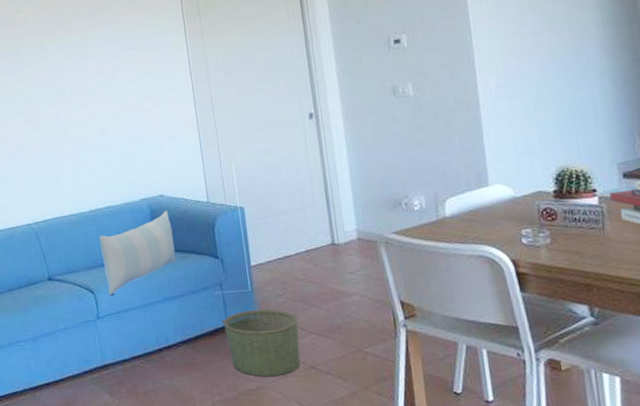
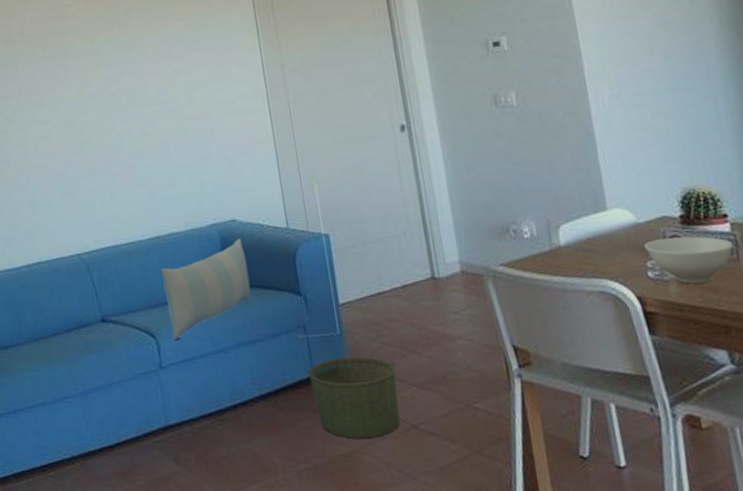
bowl: none [520,208,600,249] -> present [643,236,733,284]

